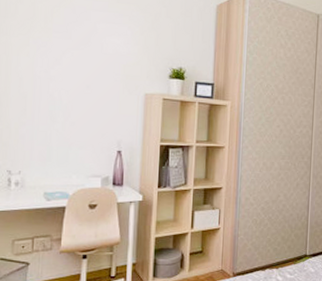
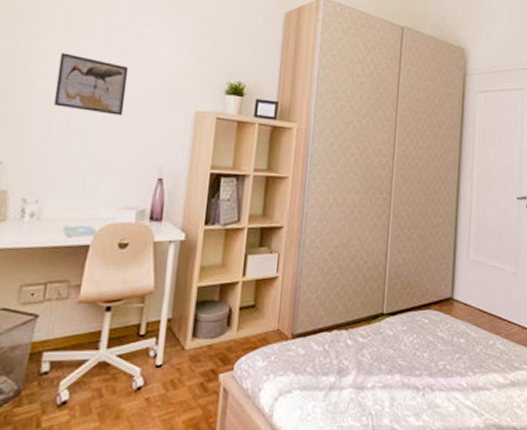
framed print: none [26,46,87,100] -> present [53,52,129,116]

